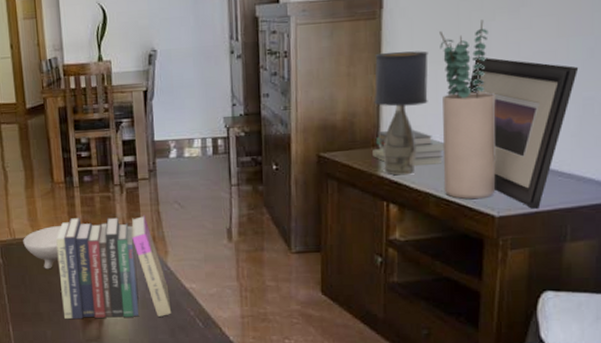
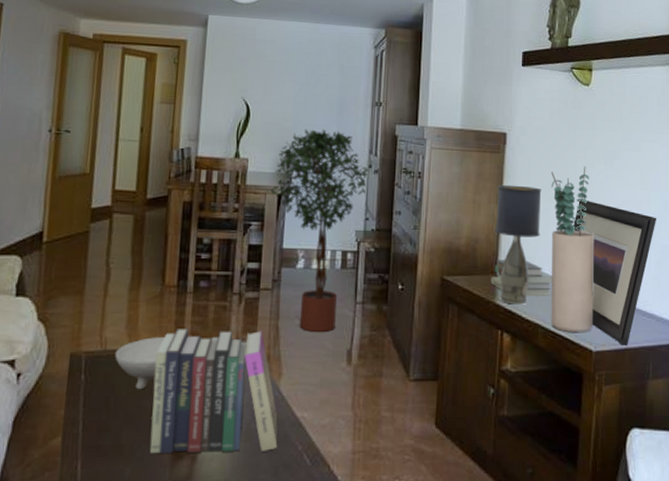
potted tree: none [130,20,231,214] -> present [264,129,369,332]

